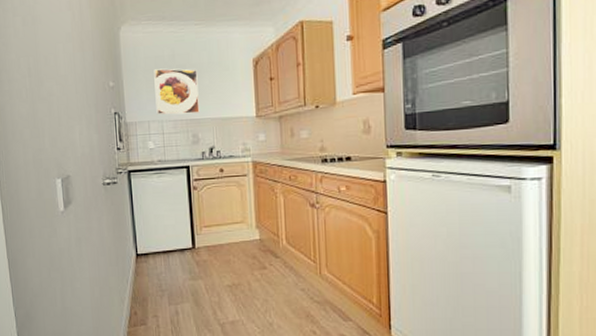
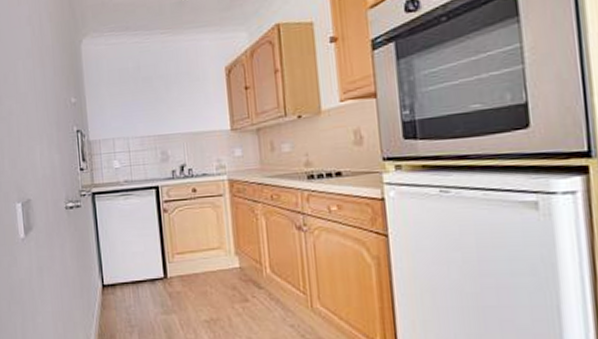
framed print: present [154,68,200,115] -> none [118,81,168,131]

